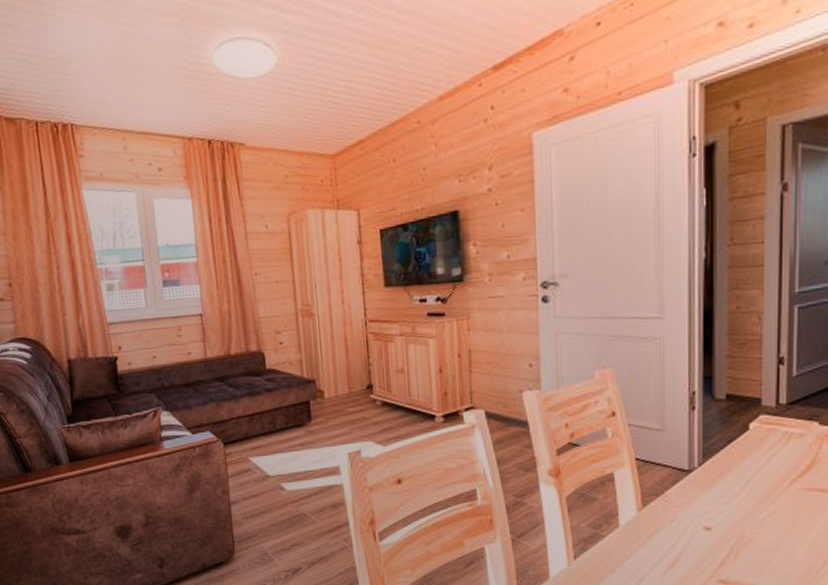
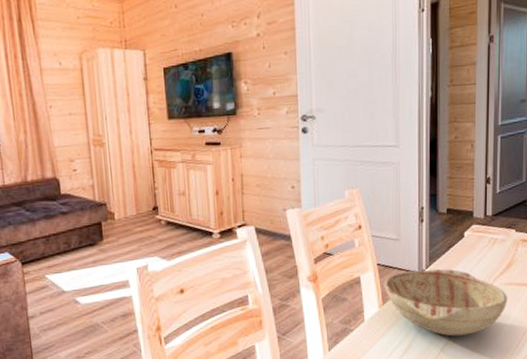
decorative bowl: none [644,467,809,551] -> present [384,269,508,337]

